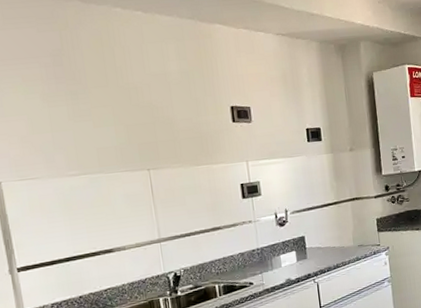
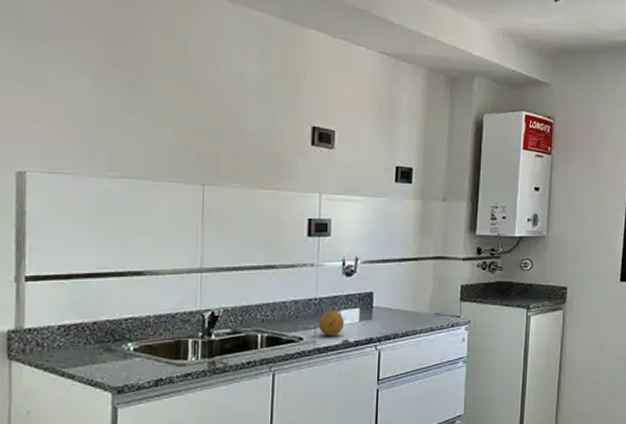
fruit: none [263,256,285,278] -> present [318,310,345,337]

